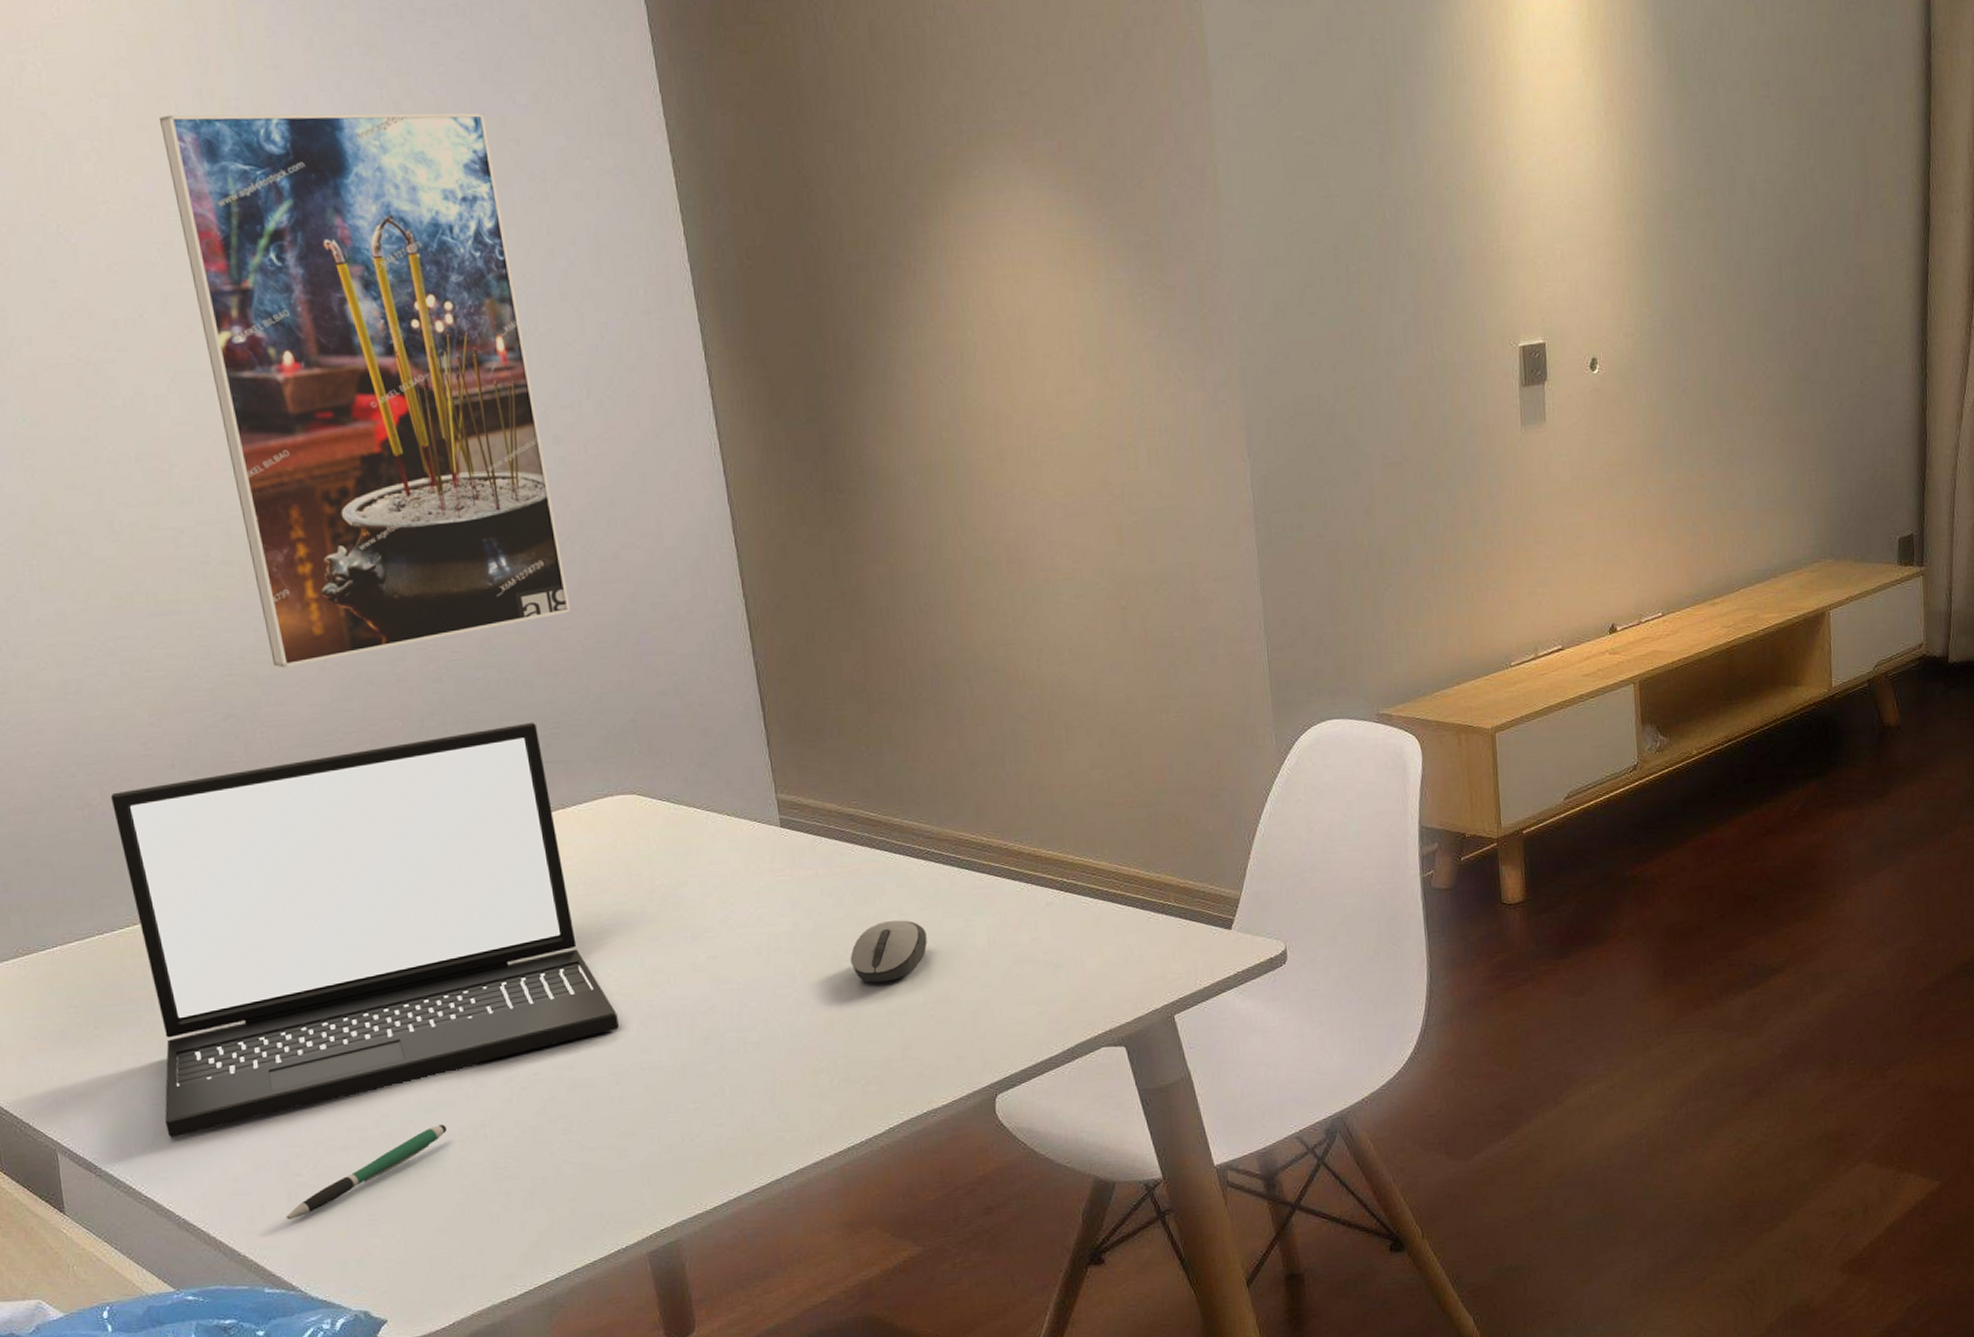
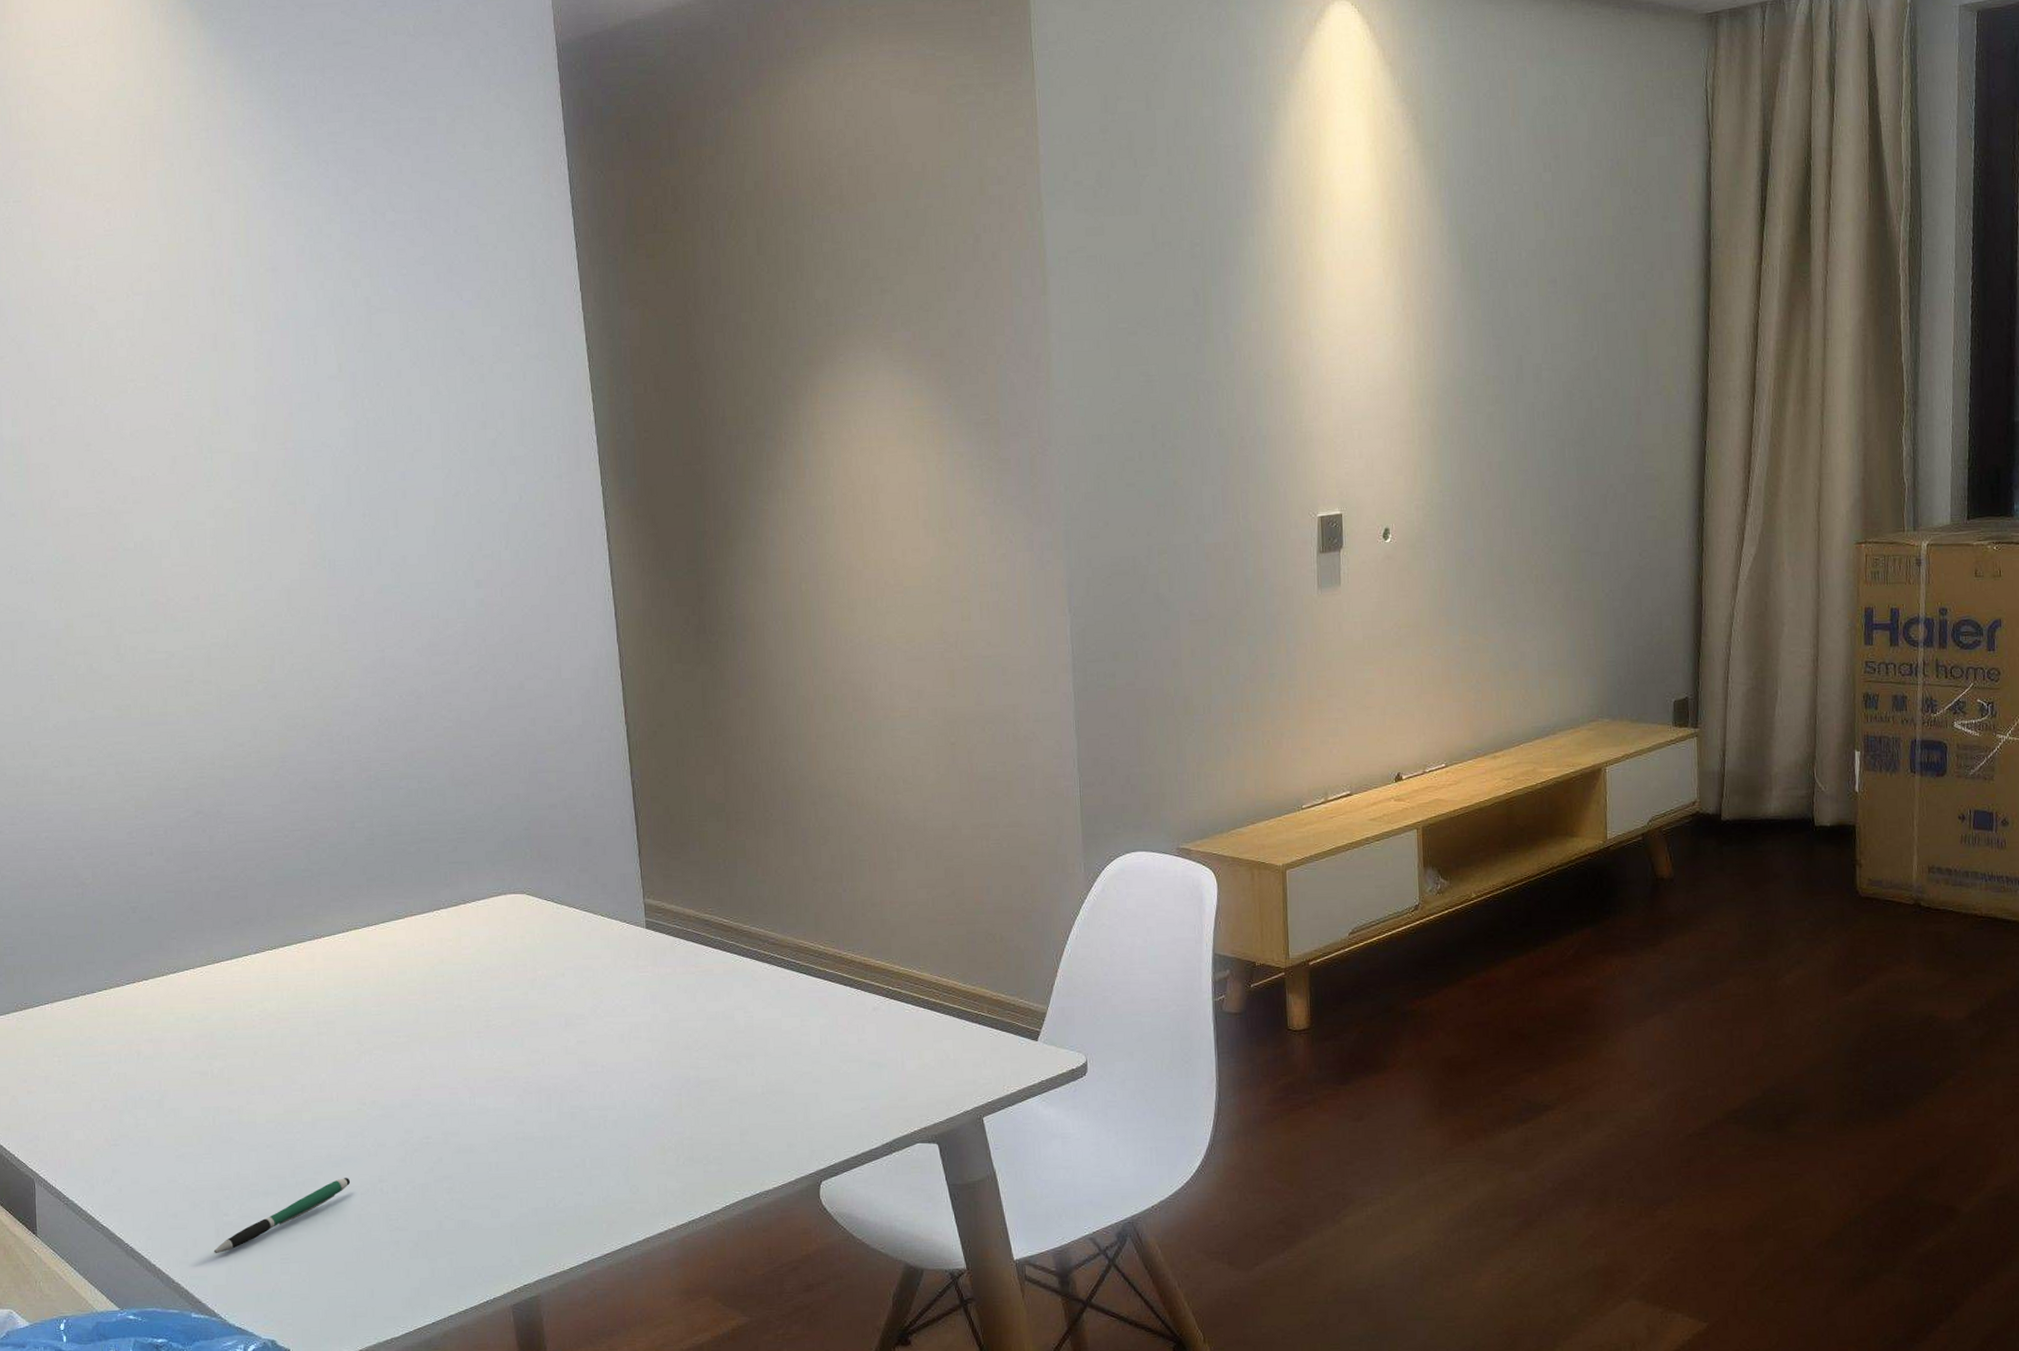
laptop: present [110,722,620,1138] -> none [100,827,500,1175]
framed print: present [158,112,572,668] -> none [179,307,482,773]
computer mouse: present [850,920,927,983] -> none [699,1017,767,1073]

